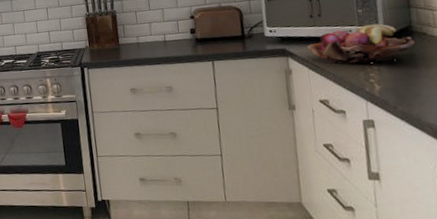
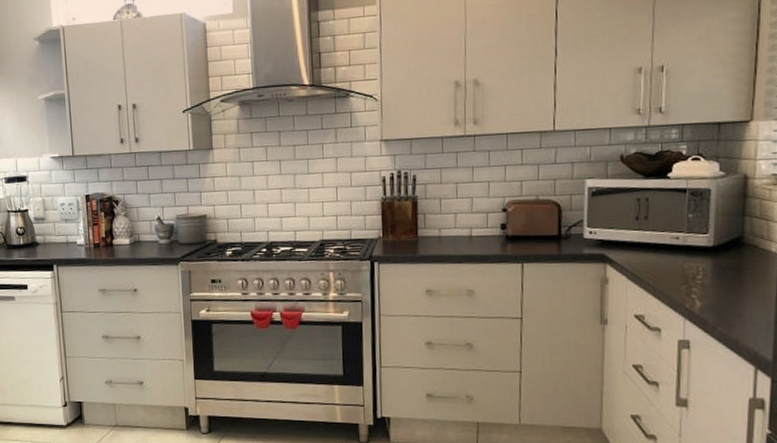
fruit basket: present [308,23,415,64] -> none [629,231,744,276]

